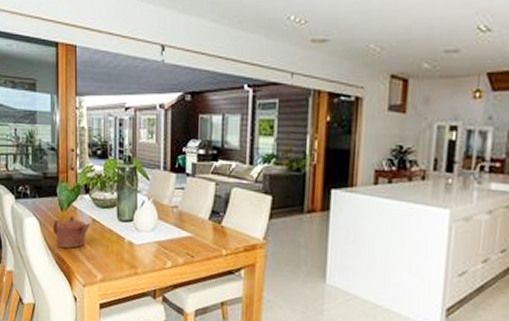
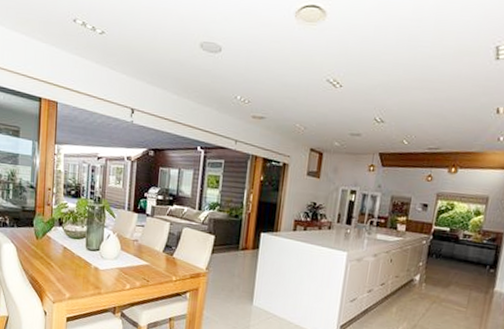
teapot: present [52,215,91,248] -> none [28,243,63,271]

